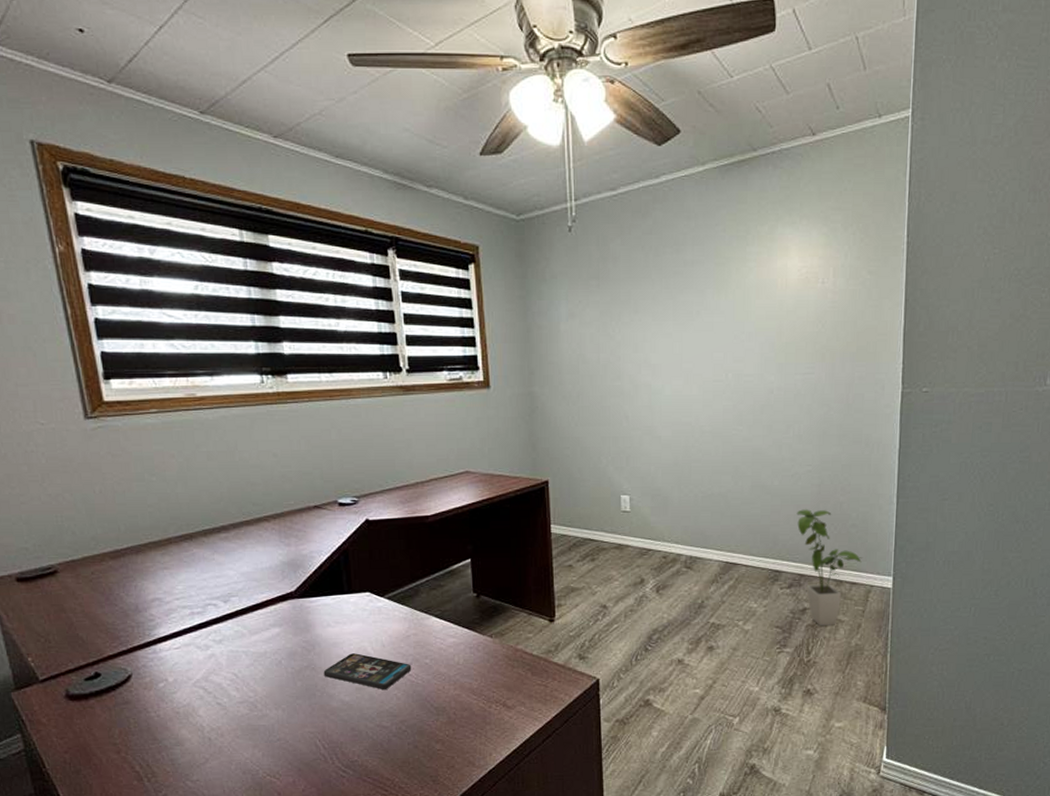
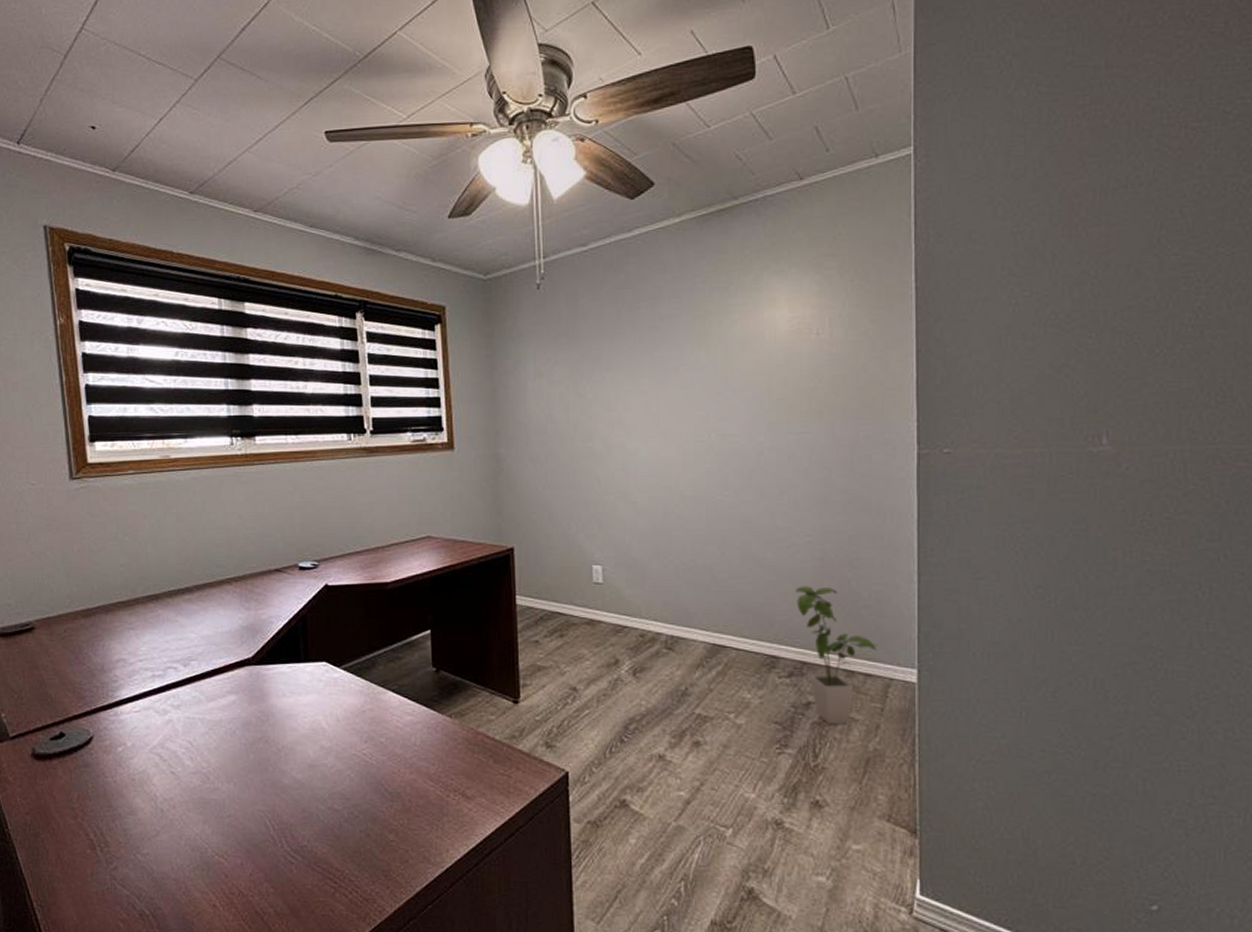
smartphone: present [323,653,412,689] -> none [276,727,366,768]

